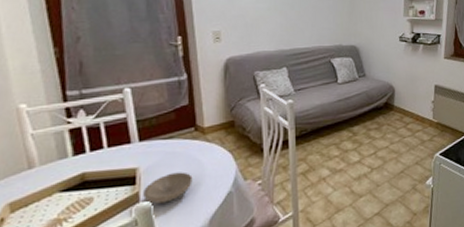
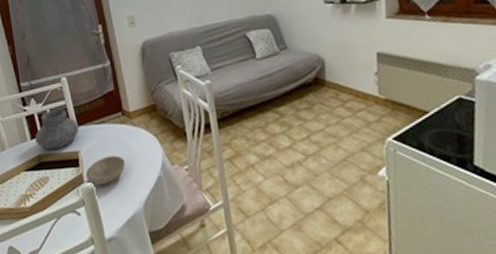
vase: none [78,122,141,168] -> present [34,109,79,150]

